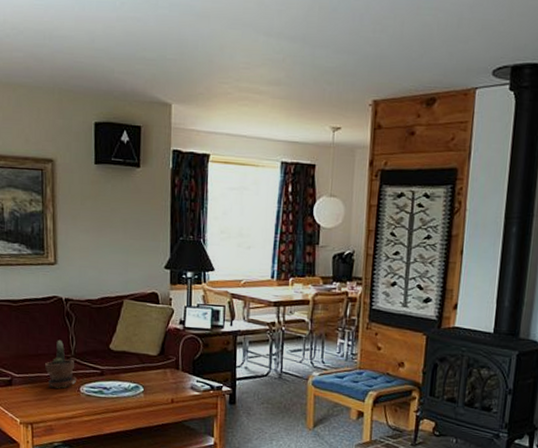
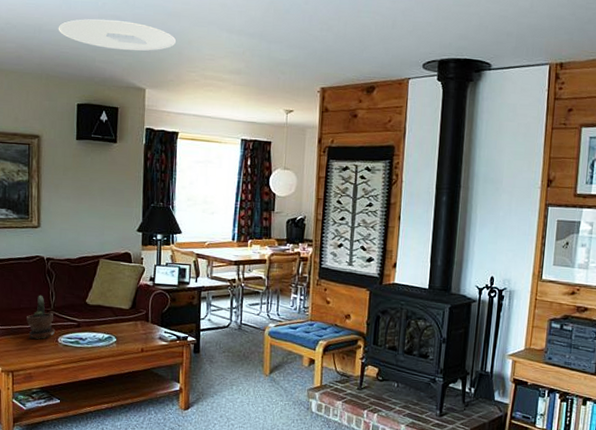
ceiling light: none [70,21,207,60] -> present [58,18,177,51]

